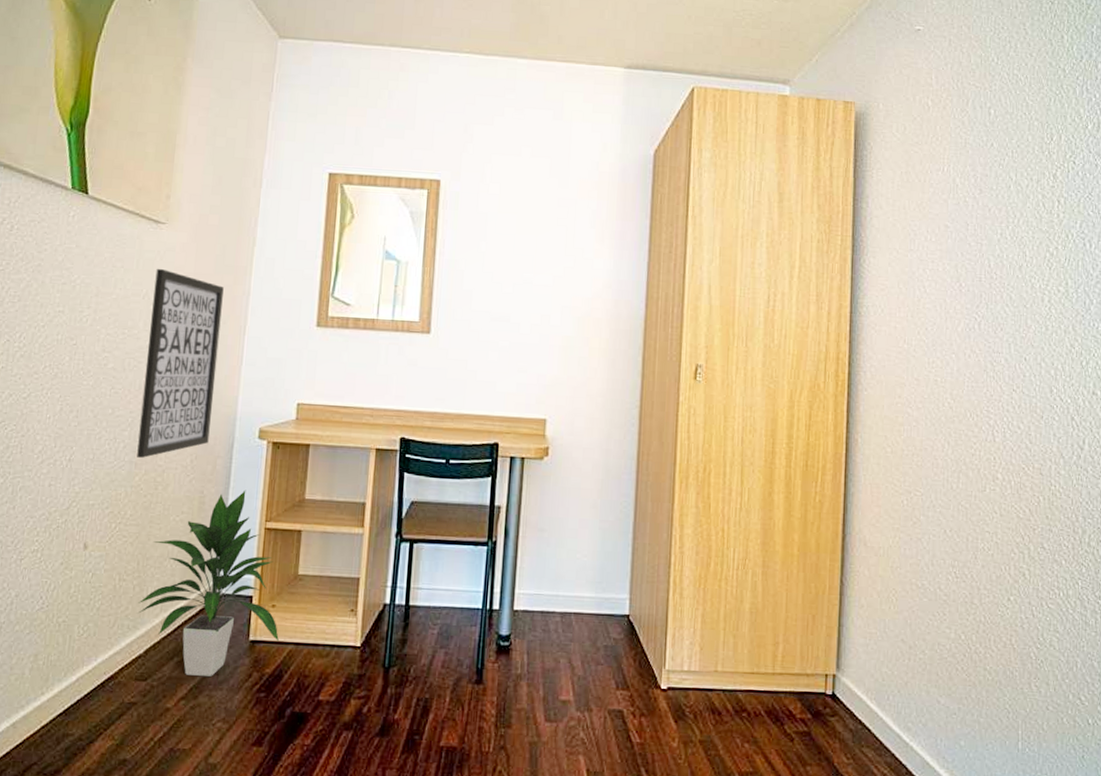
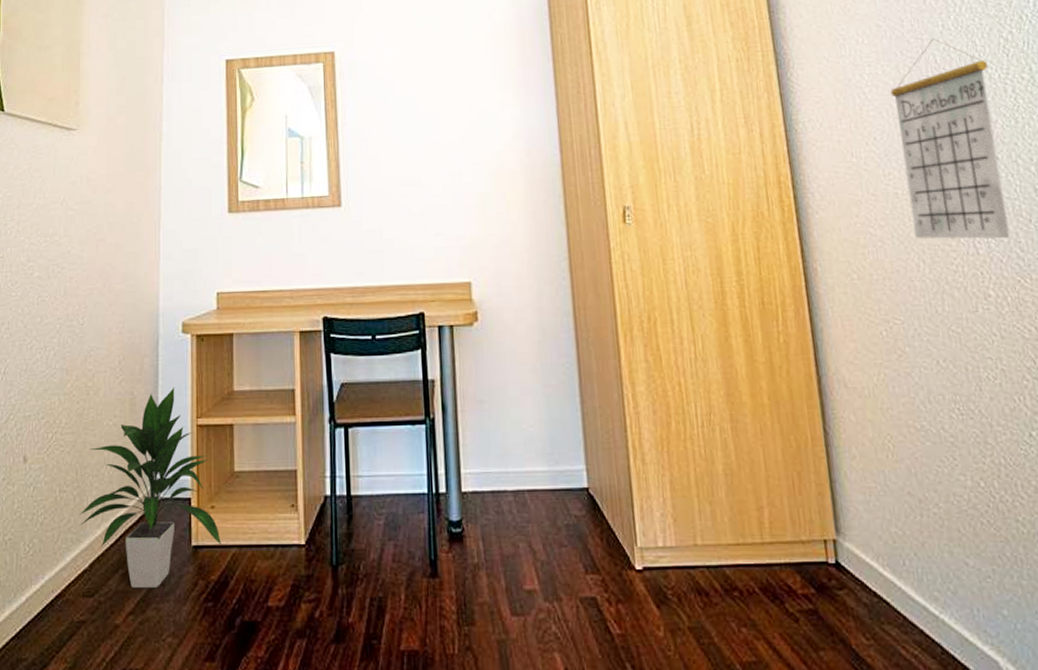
wall art: present [137,268,224,458] -> none [67,173,136,364]
calendar: none [946,244,1032,431] -> present [890,38,1011,239]

